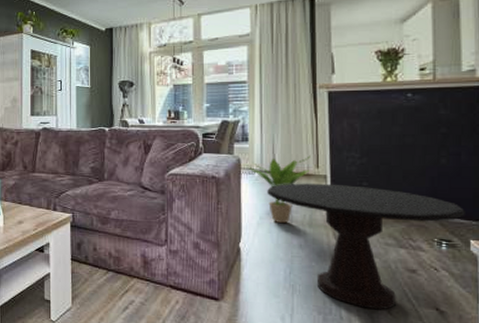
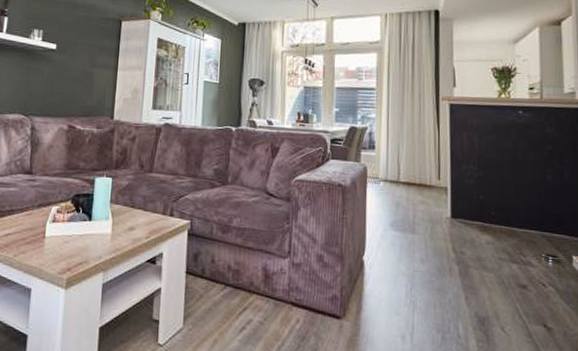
potted plant: present [249,155,310,224] -> none [375,167,433,237]
side table: present [267,183,465,310] -> none [391,194,568,328]

